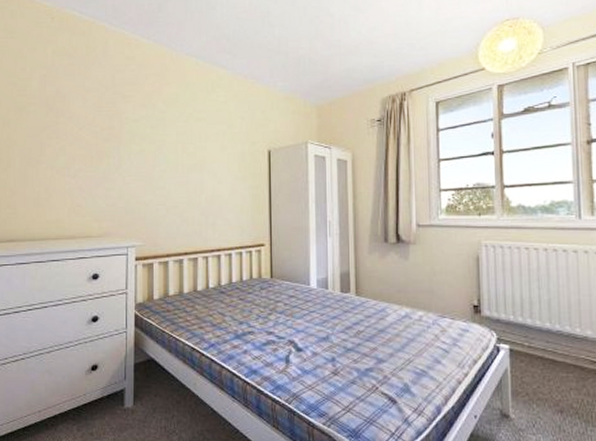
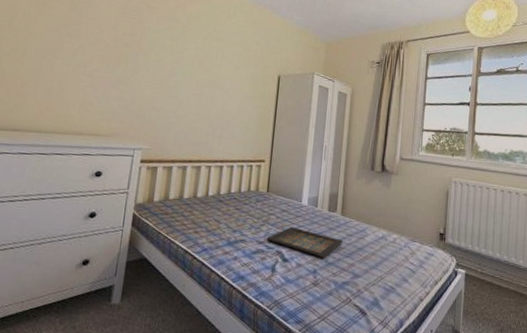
icon panel: none [276,313,362,344] -> present [266,226,344,258]

